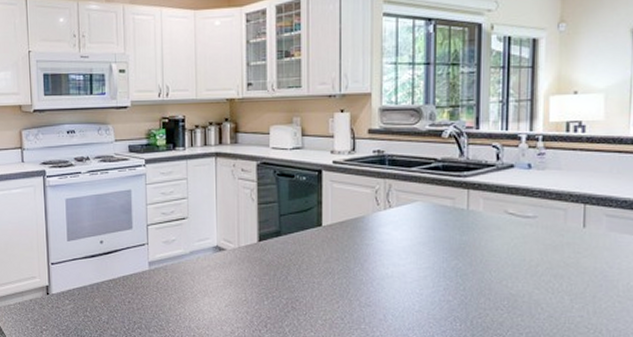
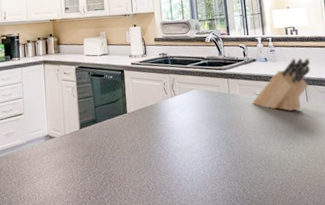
knife block: none [500,166,597,238] -> present [252,58,311,111]

